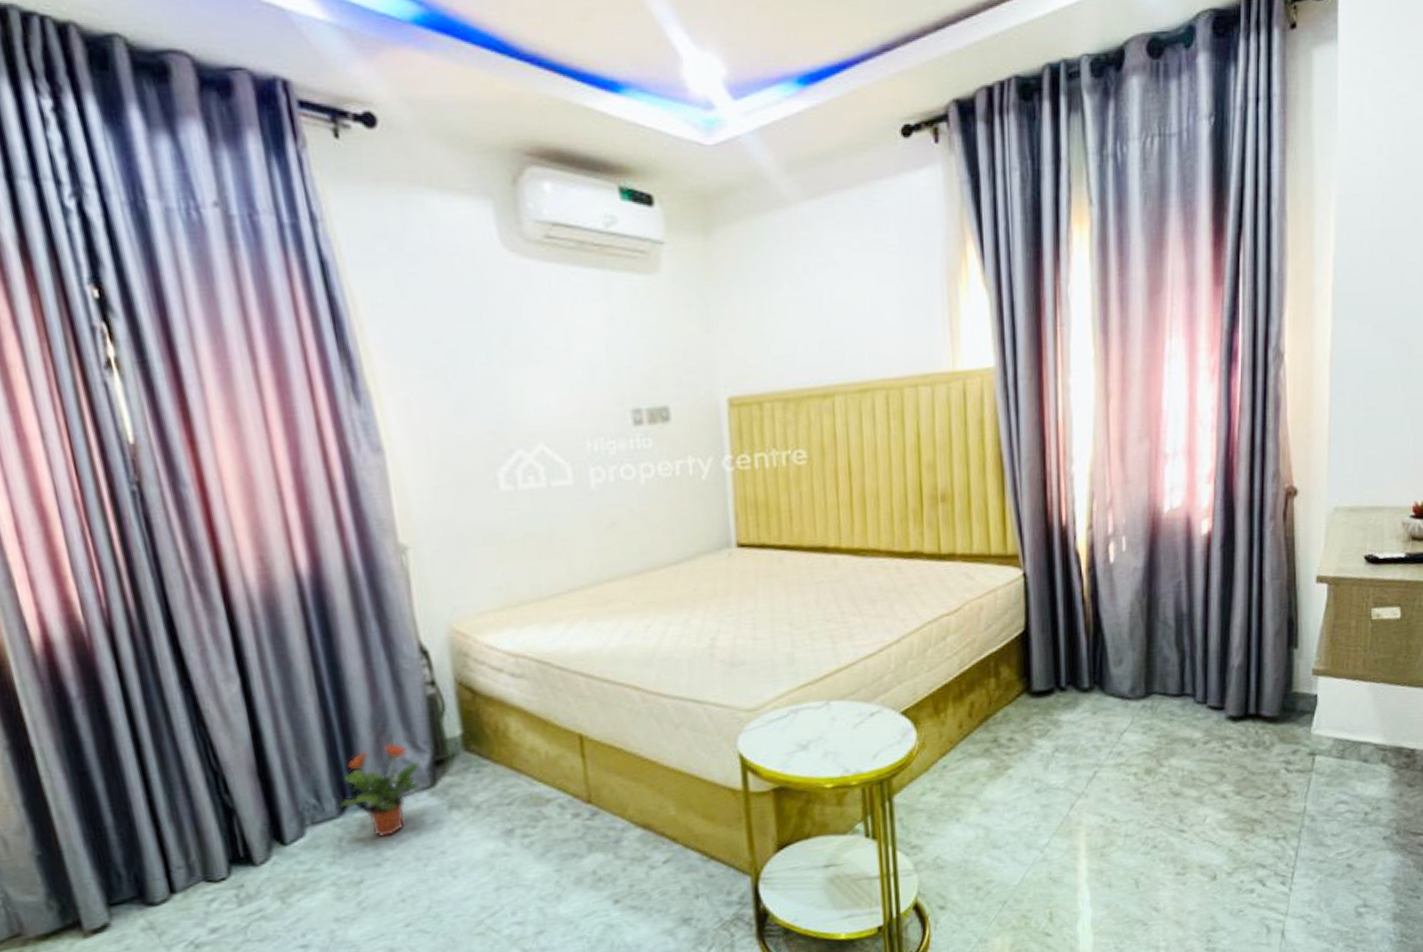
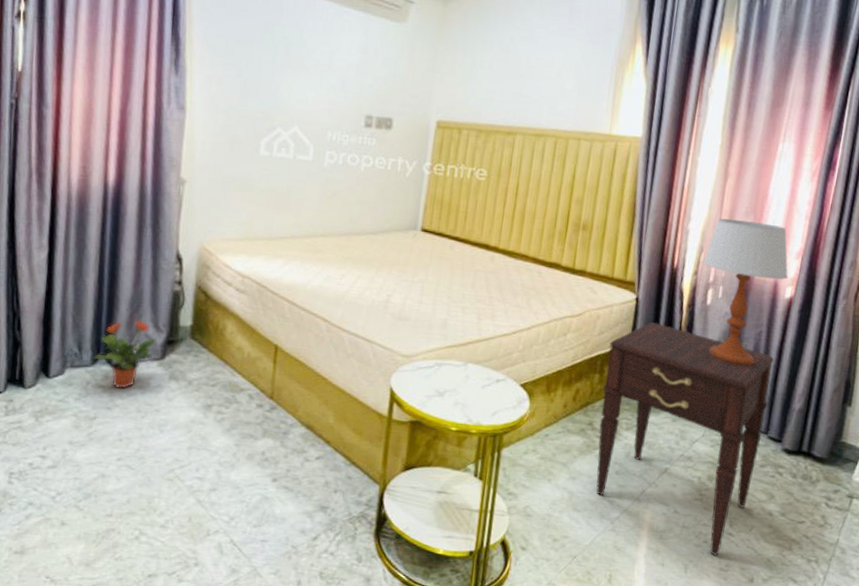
nightstand: none [1000,599,1201,861] -> present [596,322,775,557]
table lamp: none [1098,446,1202,630] -> present [704,218,789,367]

